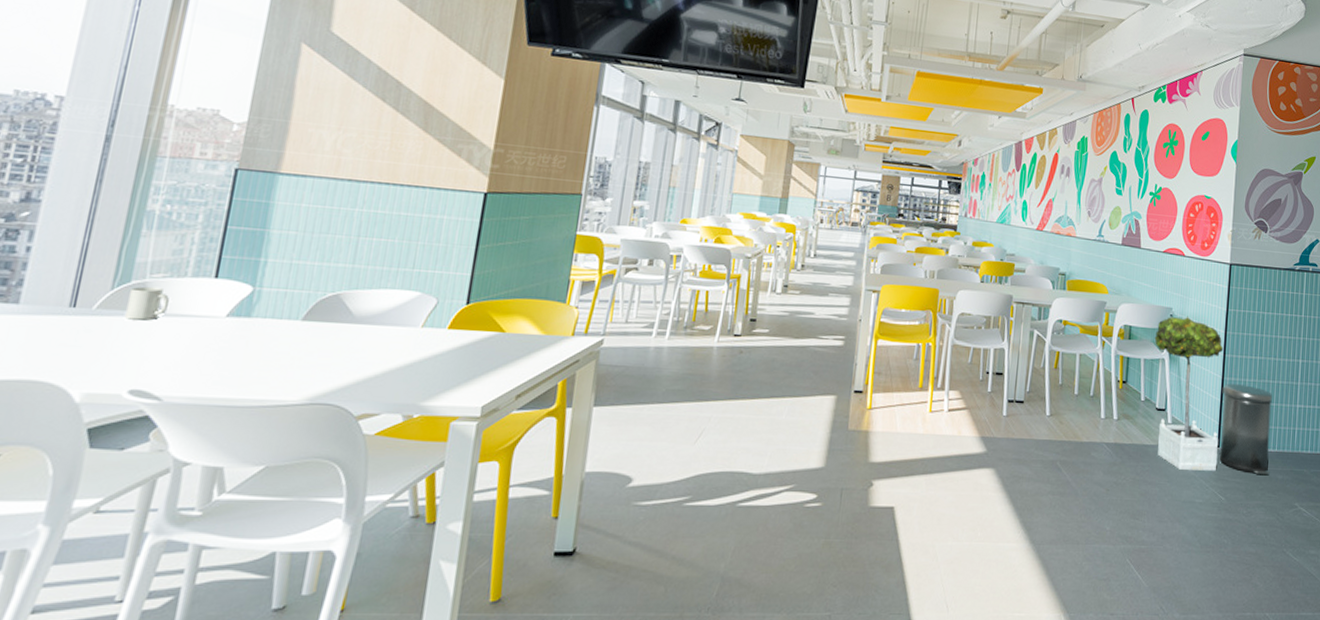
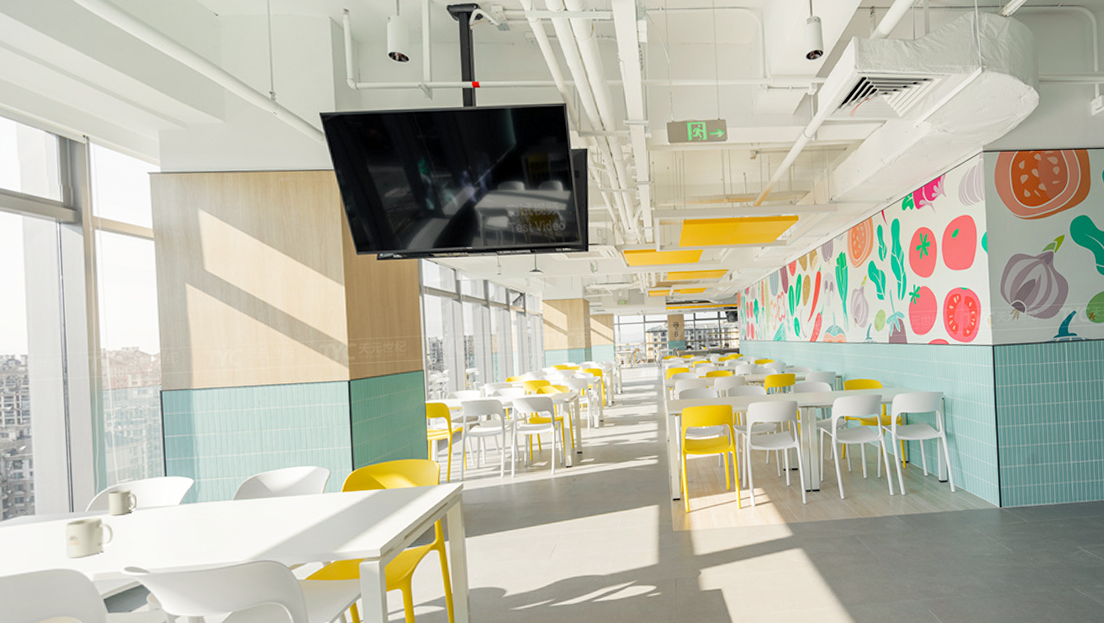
mug: none [49,317,125,370] -> present [64,517,113,559]
potted tree: present [1154,316,1224,471] -> none [930,397,1001,530]
pedal bin: present [1220,384,1272,474] -> none [997,450,1051,526]

